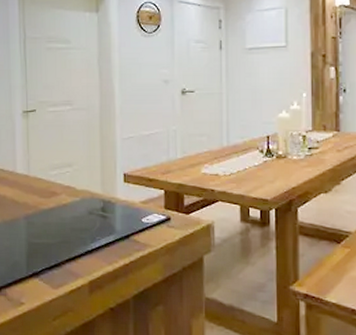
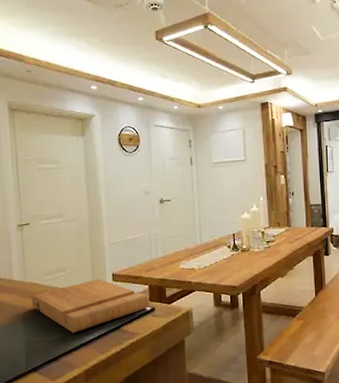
cutting board: none [35,178,164,238] -> present [31,279,149,333]

